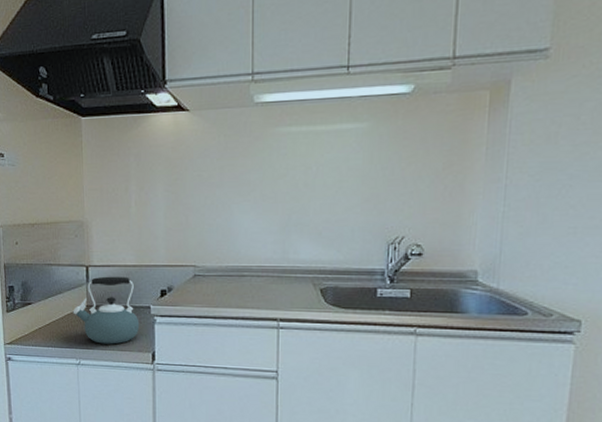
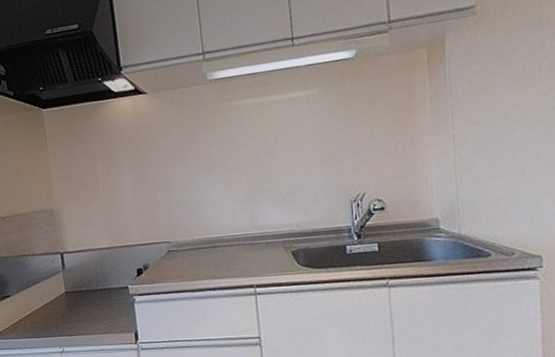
kettle: present [73,276,140,345] -> none [51,259,120,329]

